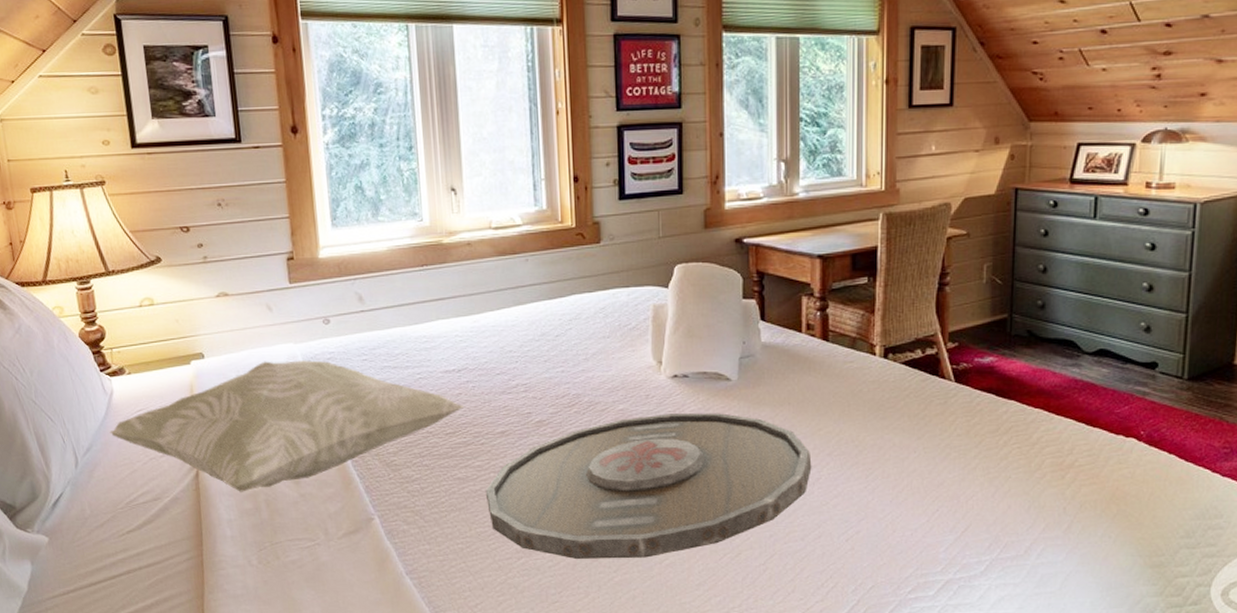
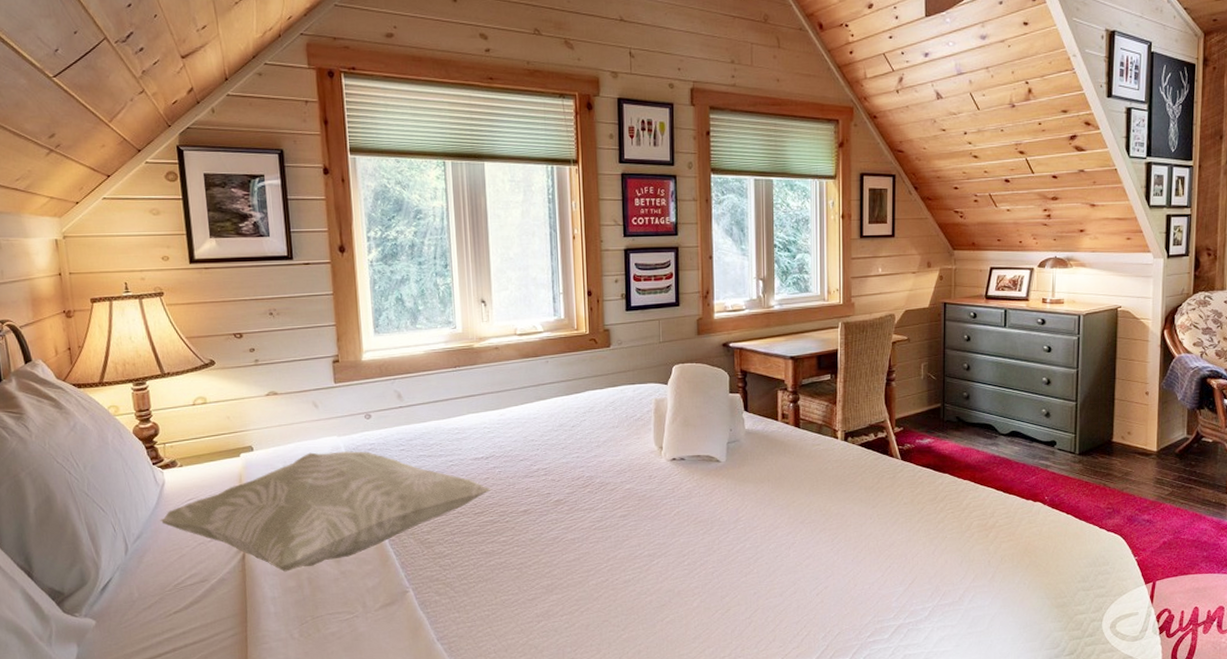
serving tray: present [485,413,812,560] -> none [509,490,788,621]

